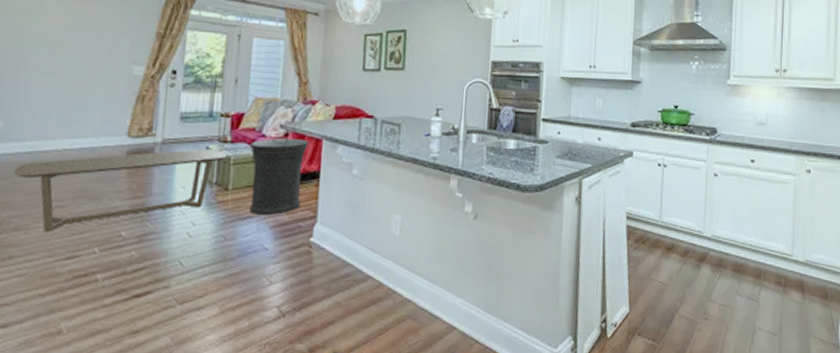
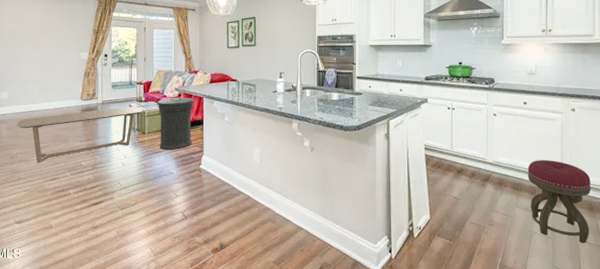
stool: none [752,234,826,341] -> present [527,160,591,243]

